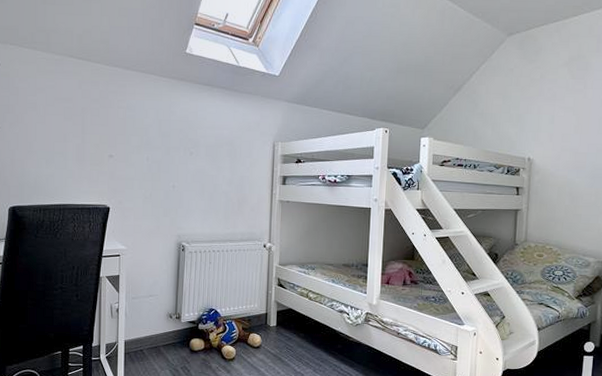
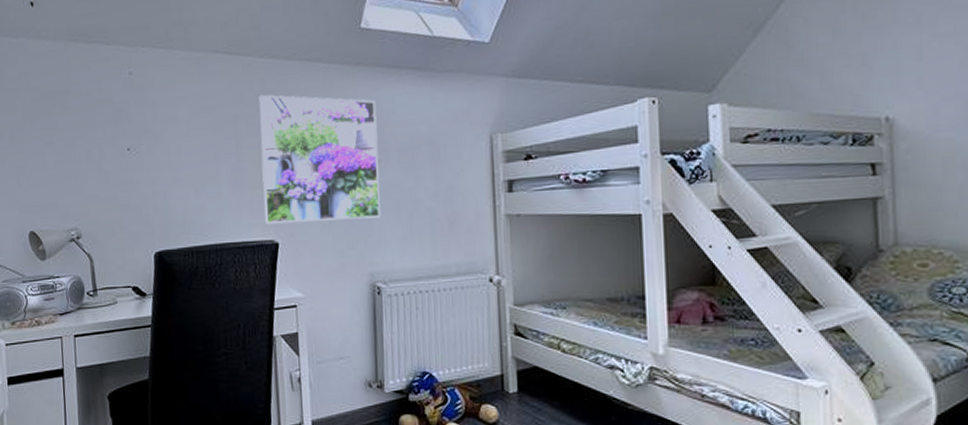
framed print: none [100,93,192,195] -> present [259,94,381,225]

